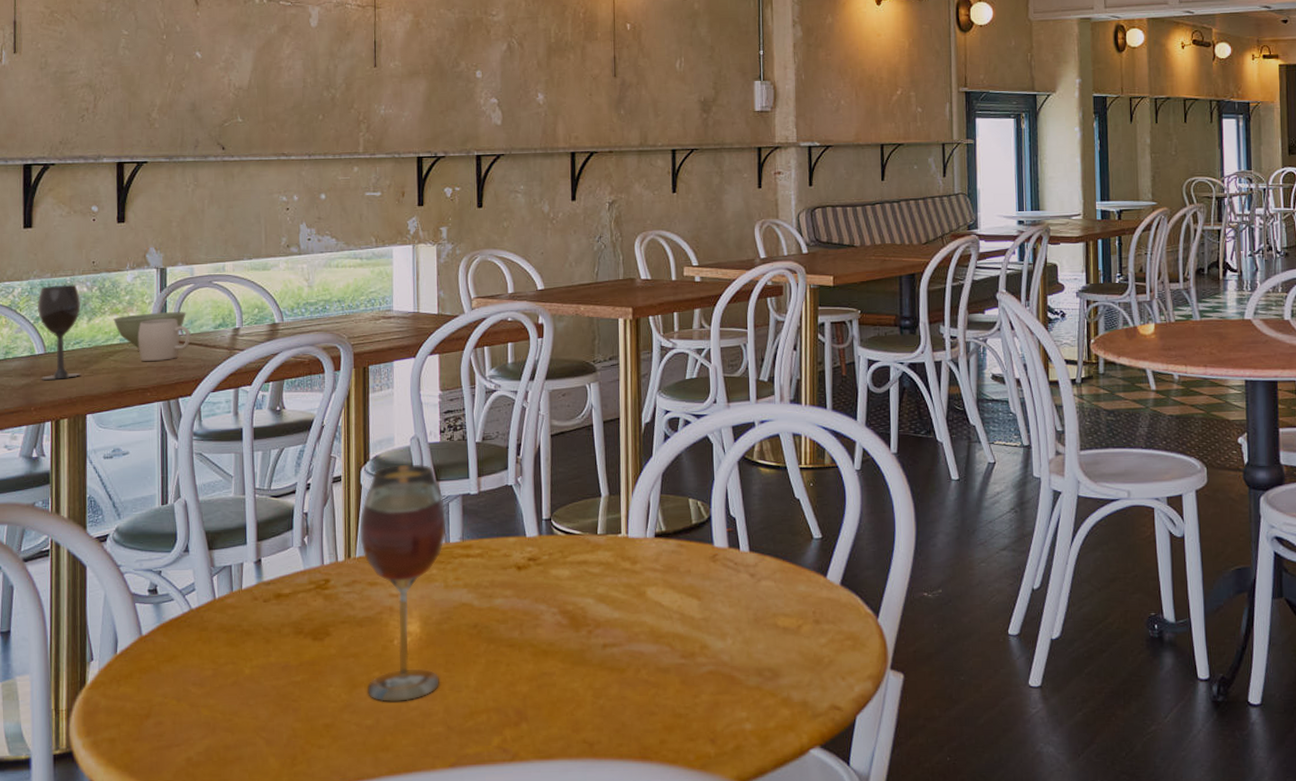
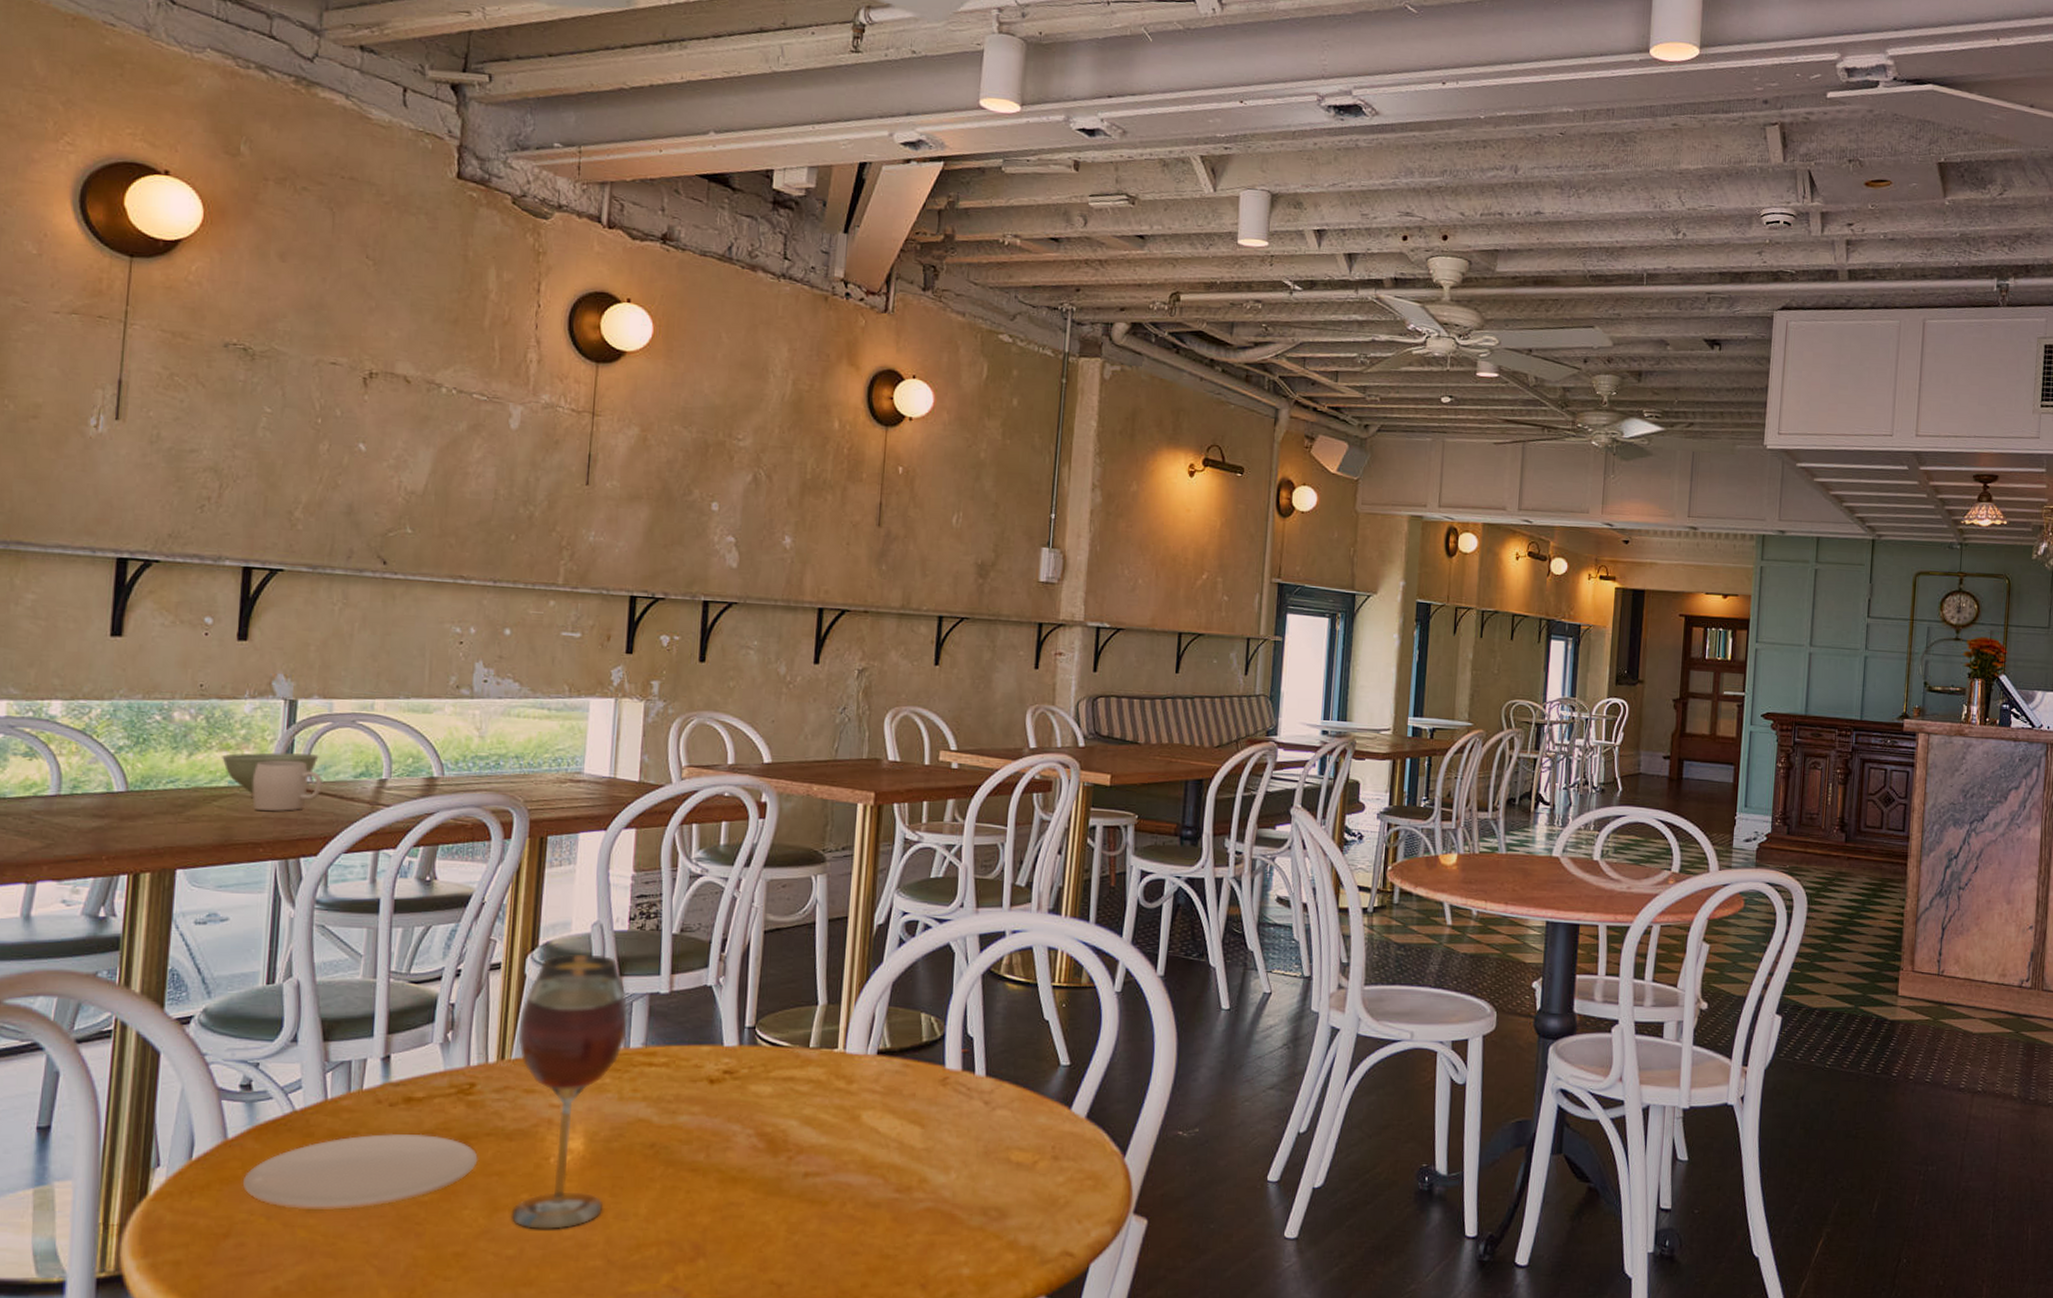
wine glass: present [37,284,81,381] -> none [118,709,180,825]
plate: none [156,624,337,692] -> present [242,1133,478,1210]

